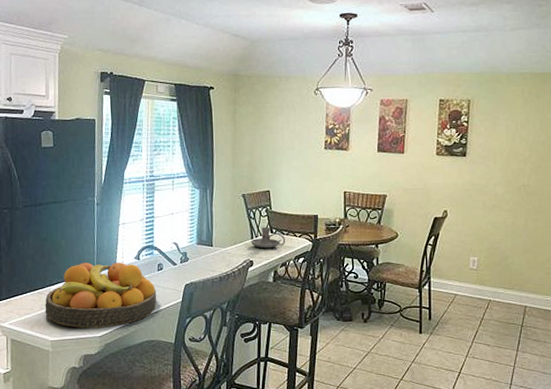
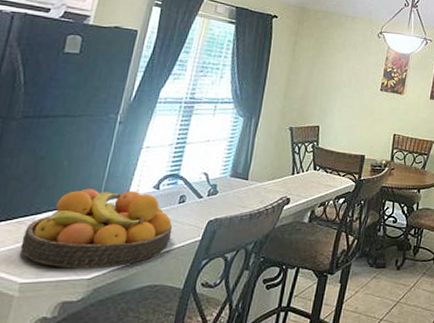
candle holder: present [251,227,286,249] -> none [291,163,329,186]

